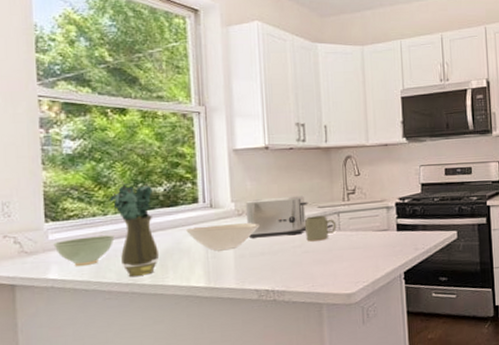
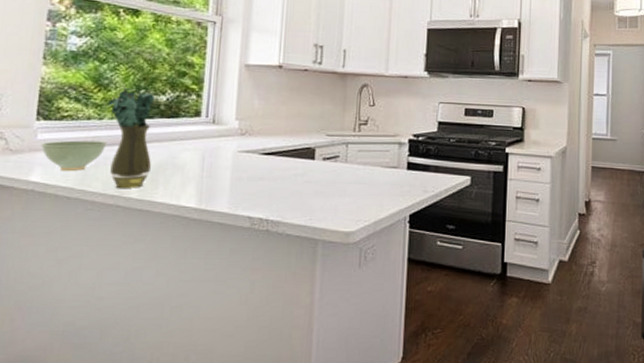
bowl: present [186,223,260,251] -> none [184,142,262,171]
toaster: present [245,195,308,239] -> none [248,119,317,162]
mug: present [304,215,337,243] -> none [309,144,344,173]

